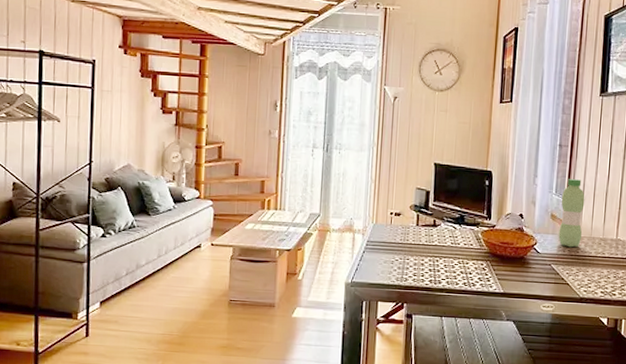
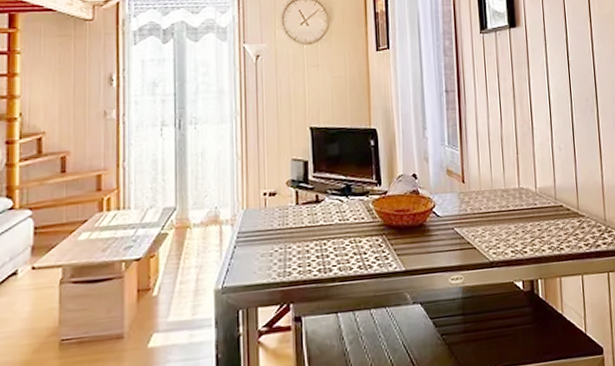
water bottle: present [558,178,585,248] -> none [455,126,483,205]

